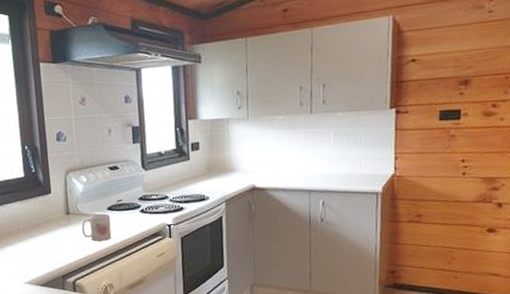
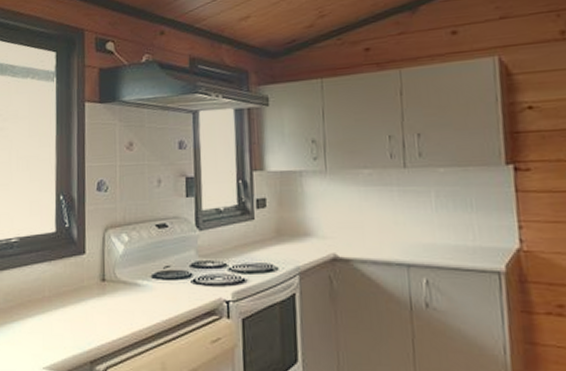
mug: present [81,213,112,241] -> none [118,282,155,318]

